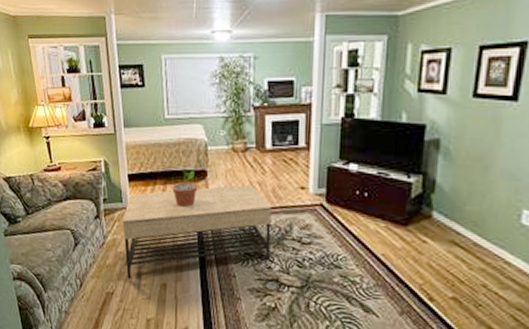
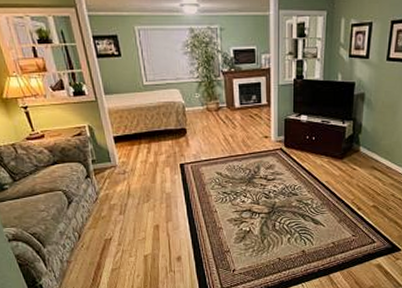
coffee table: present [122,184,272,279] -> none [112,137,243,226]
potted plant: present [172,166,198,208] -> none [156,126,180,161]

